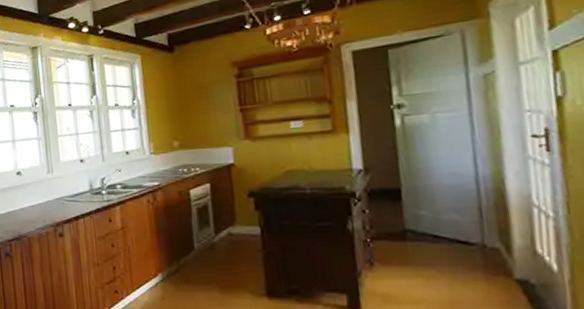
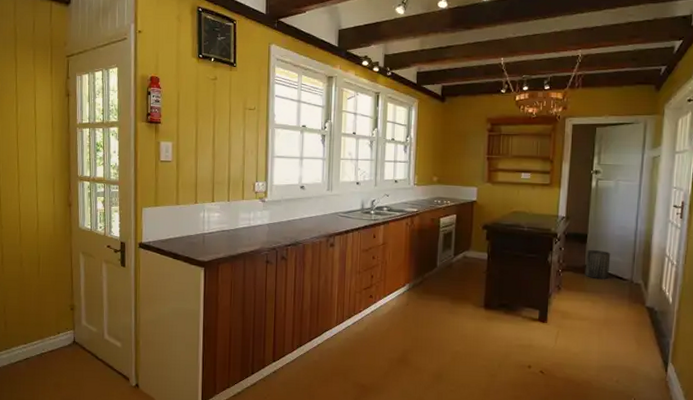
trash can: none [404,208,446,247] -> present [585,250,611,280]

